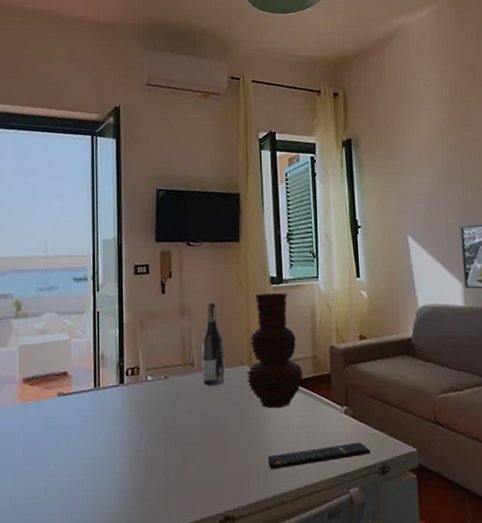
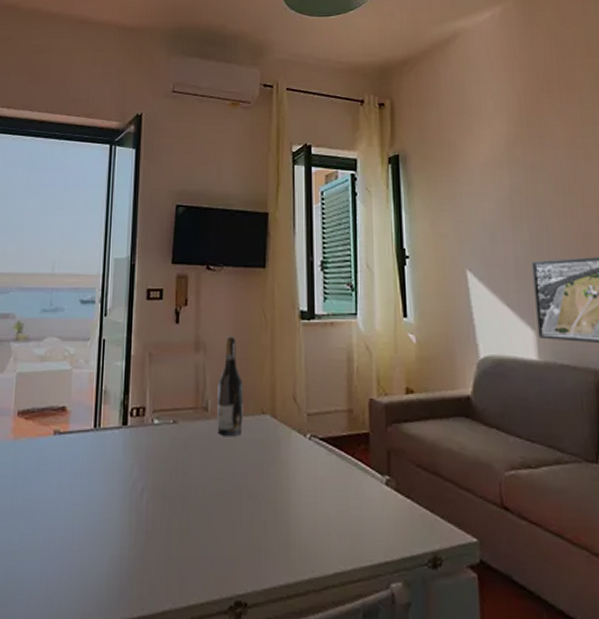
vase: present [247,292,303,409] -> none [269,329,335,471]
remote control: present [267,442,371,470] -> none [289,523,419,549]

